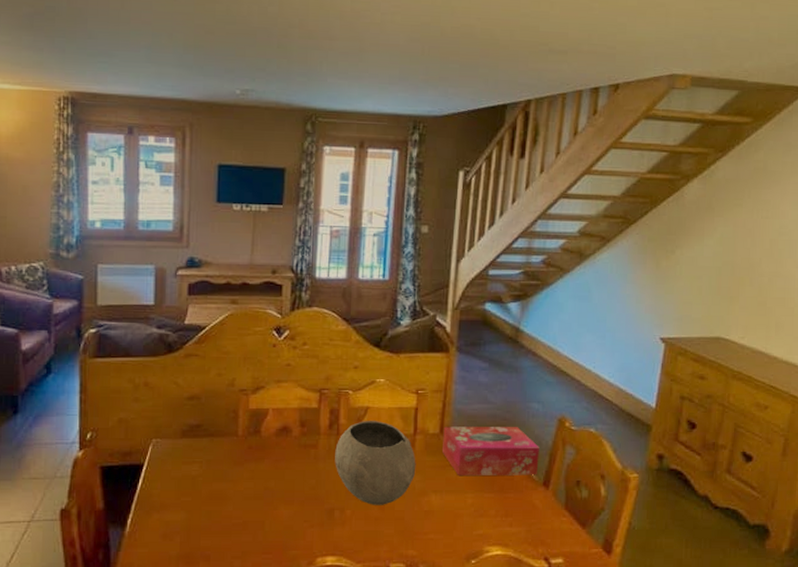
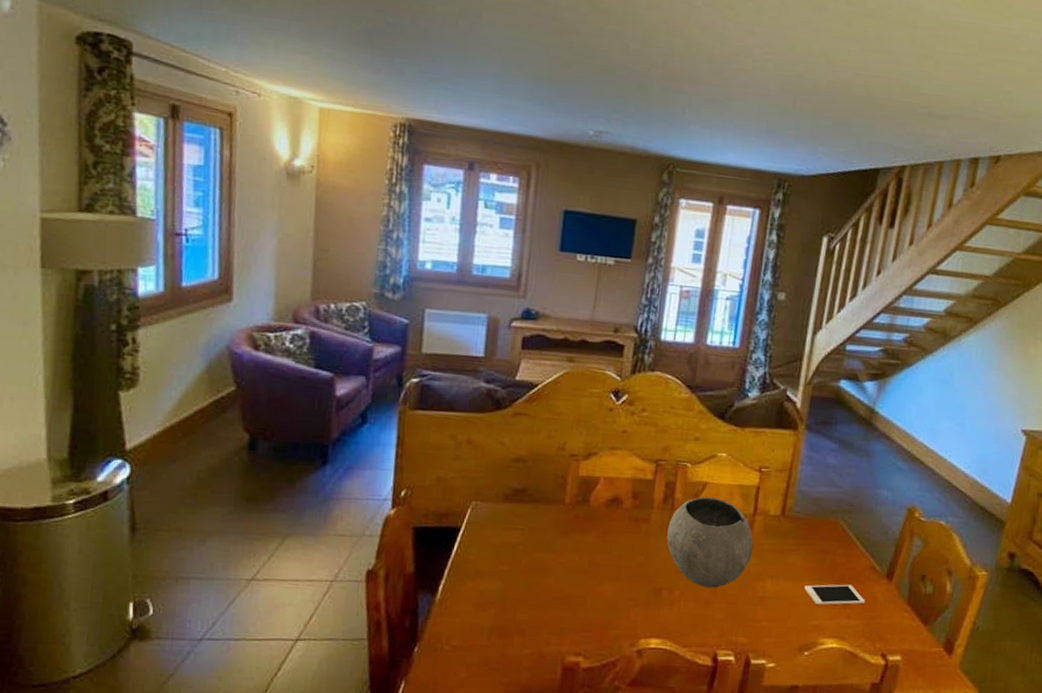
tissue box: present [442,426,539,477] -> none [782,508,886,567]
cell phone: none [467,494,525,515] -> present [804,584,865,605]

